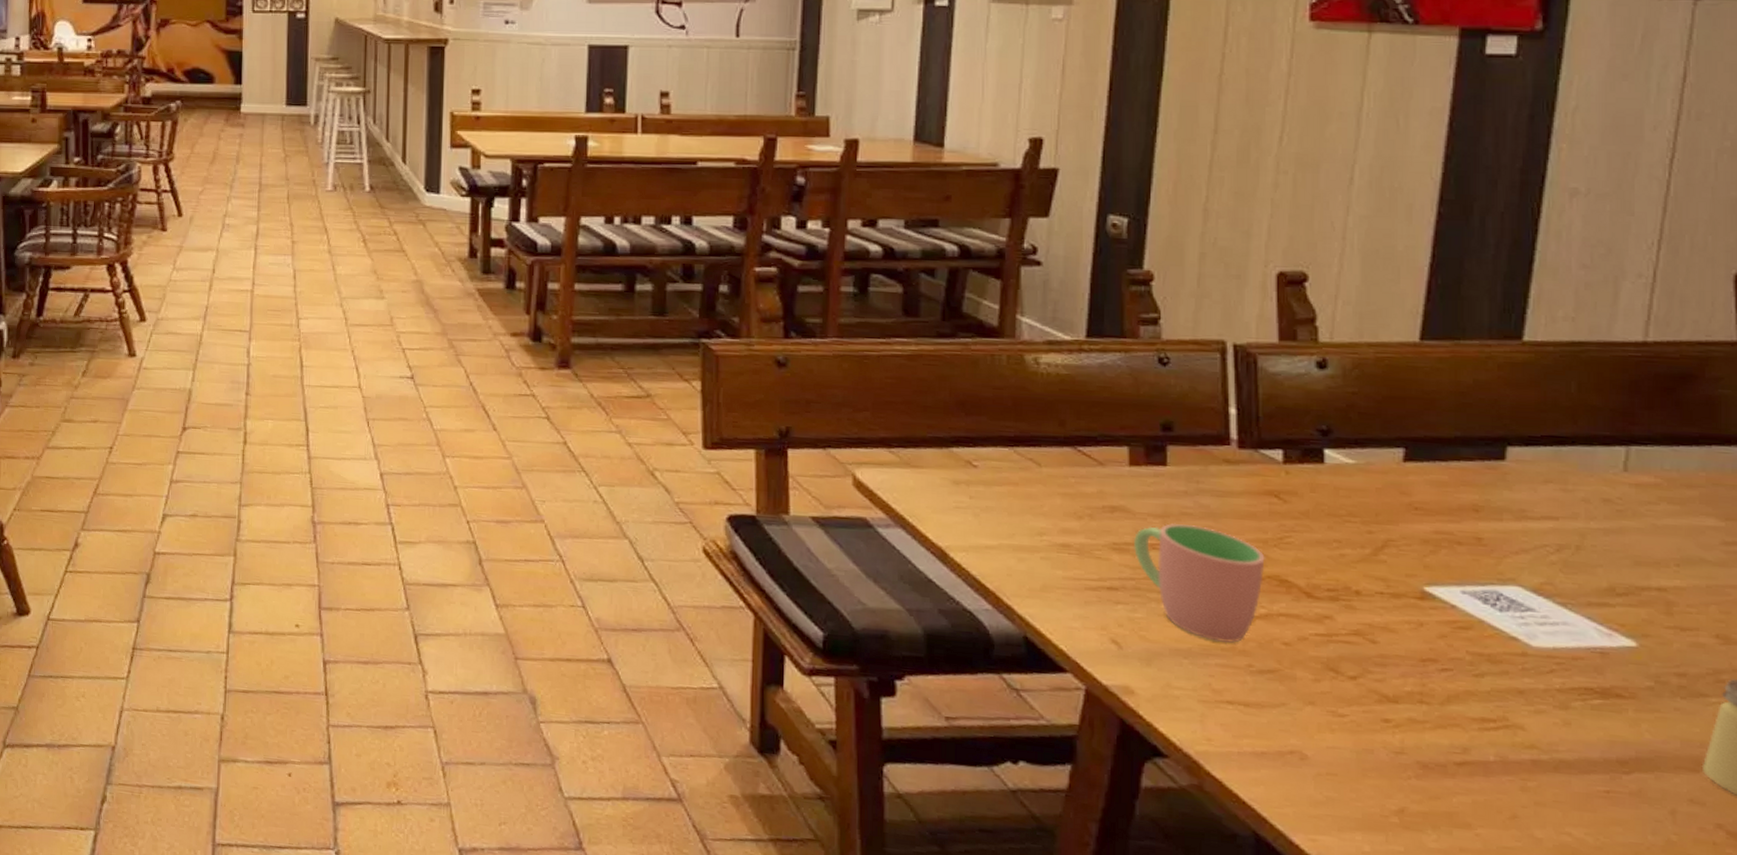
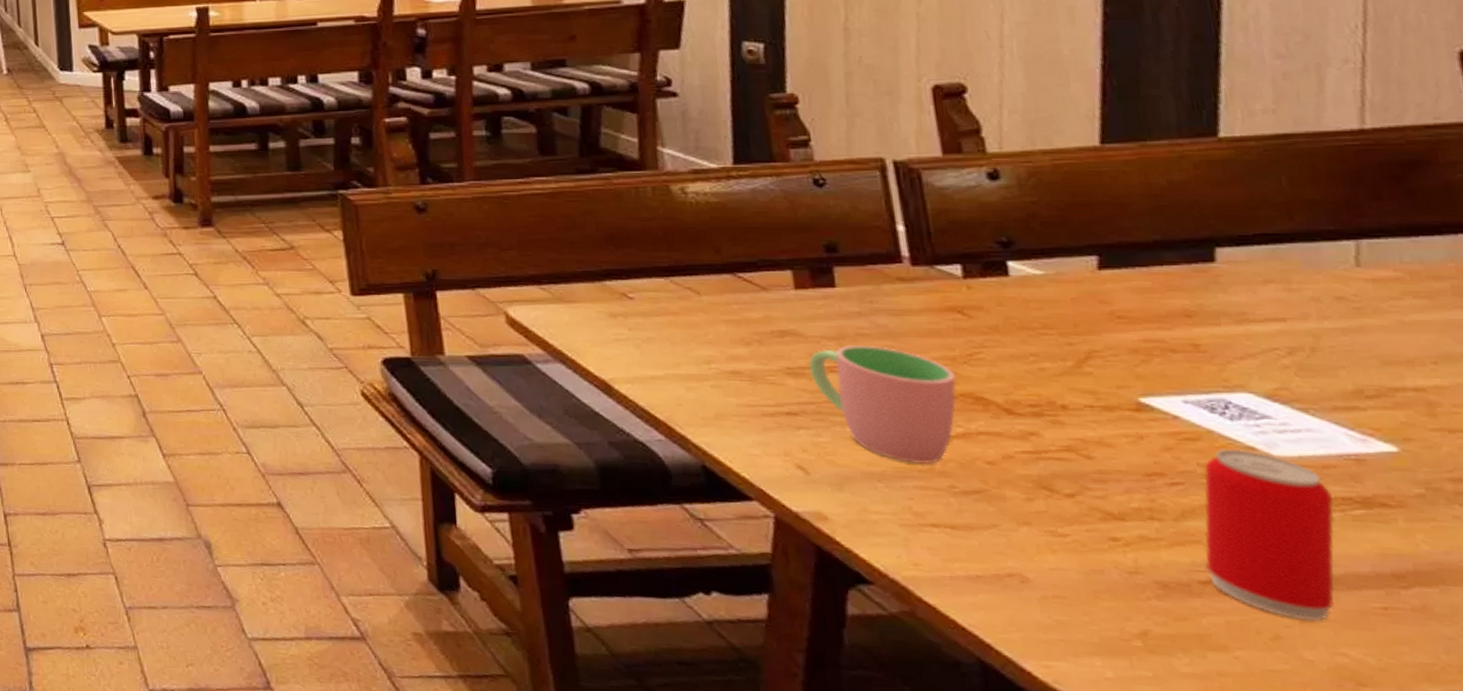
beverage can: none [1461,638,1578,803] -> present [1204,449,1335,622]

